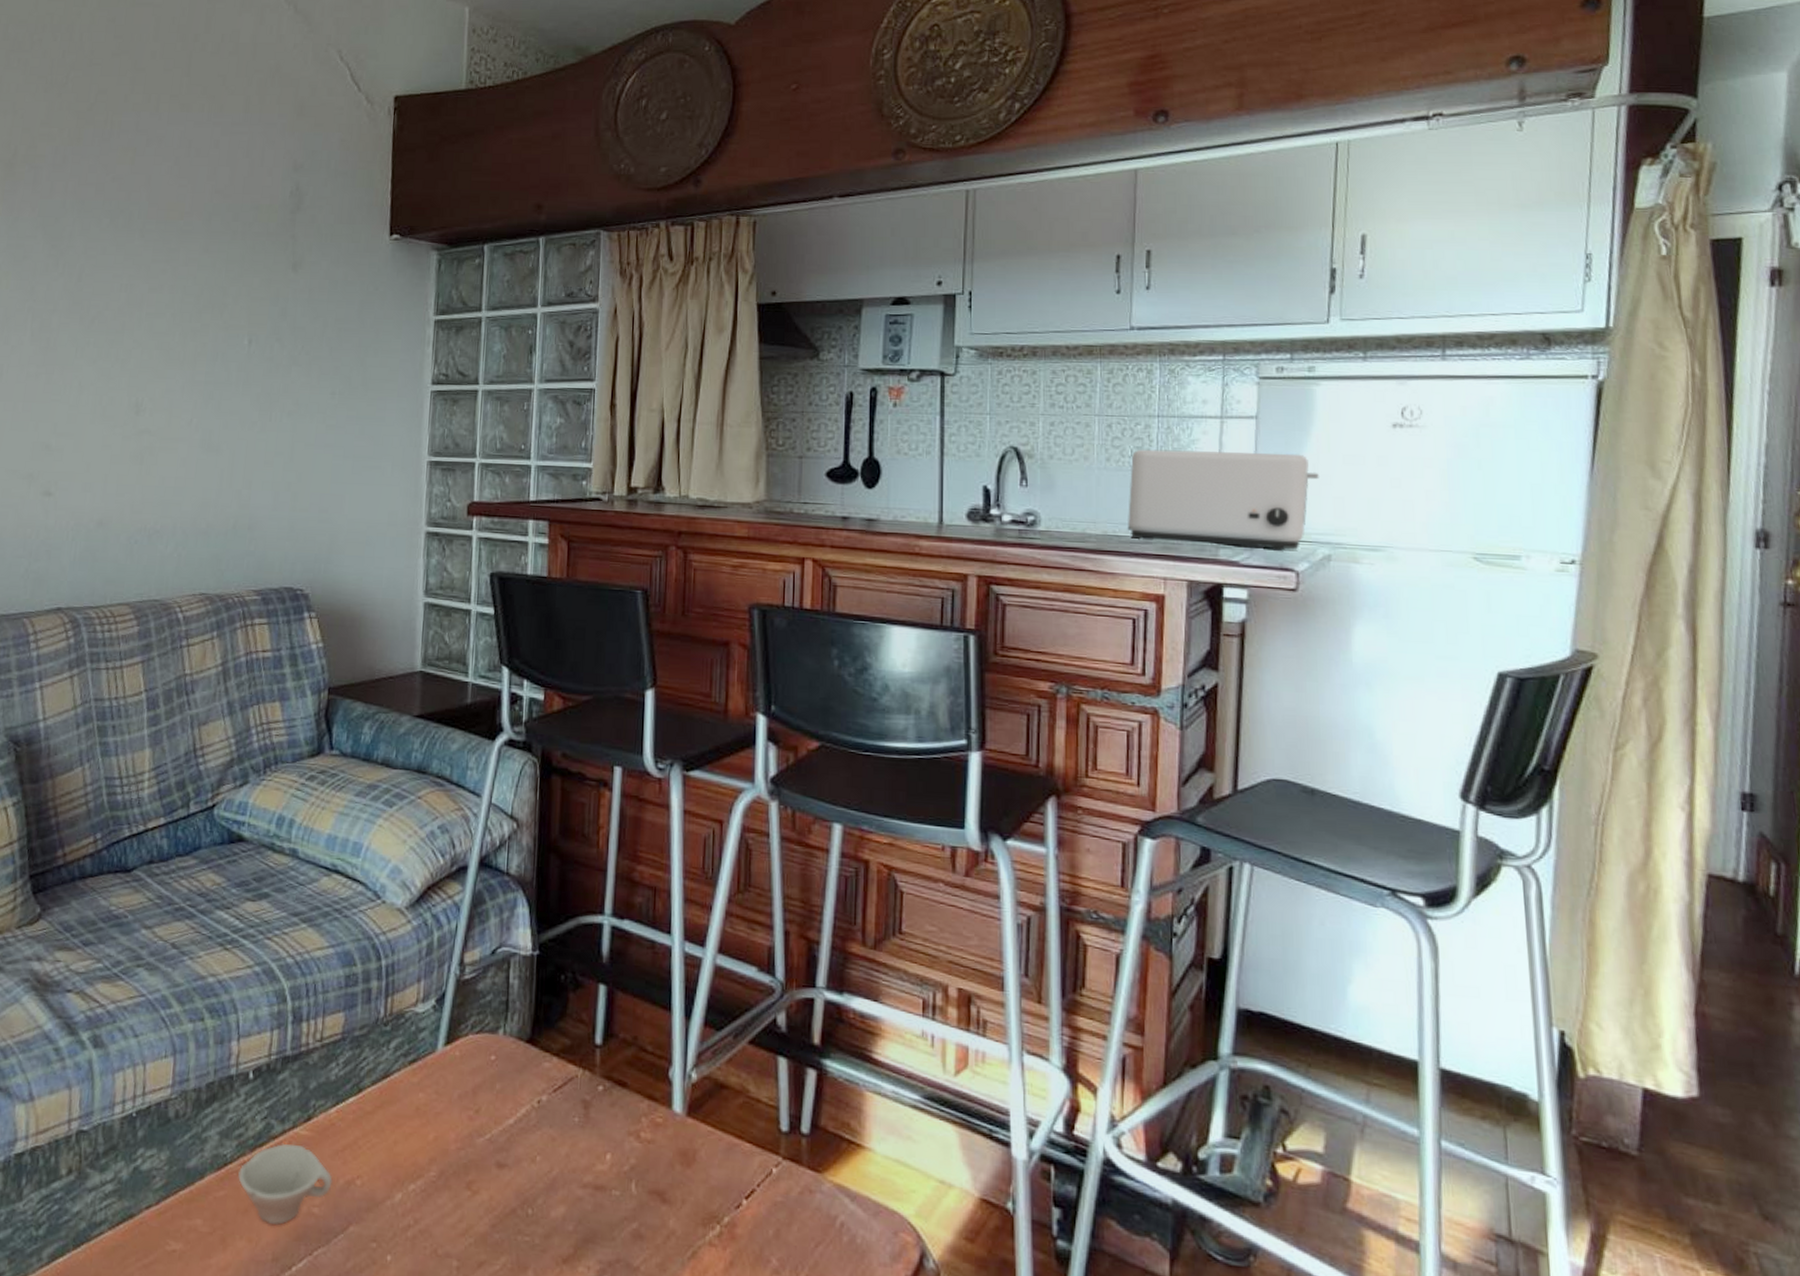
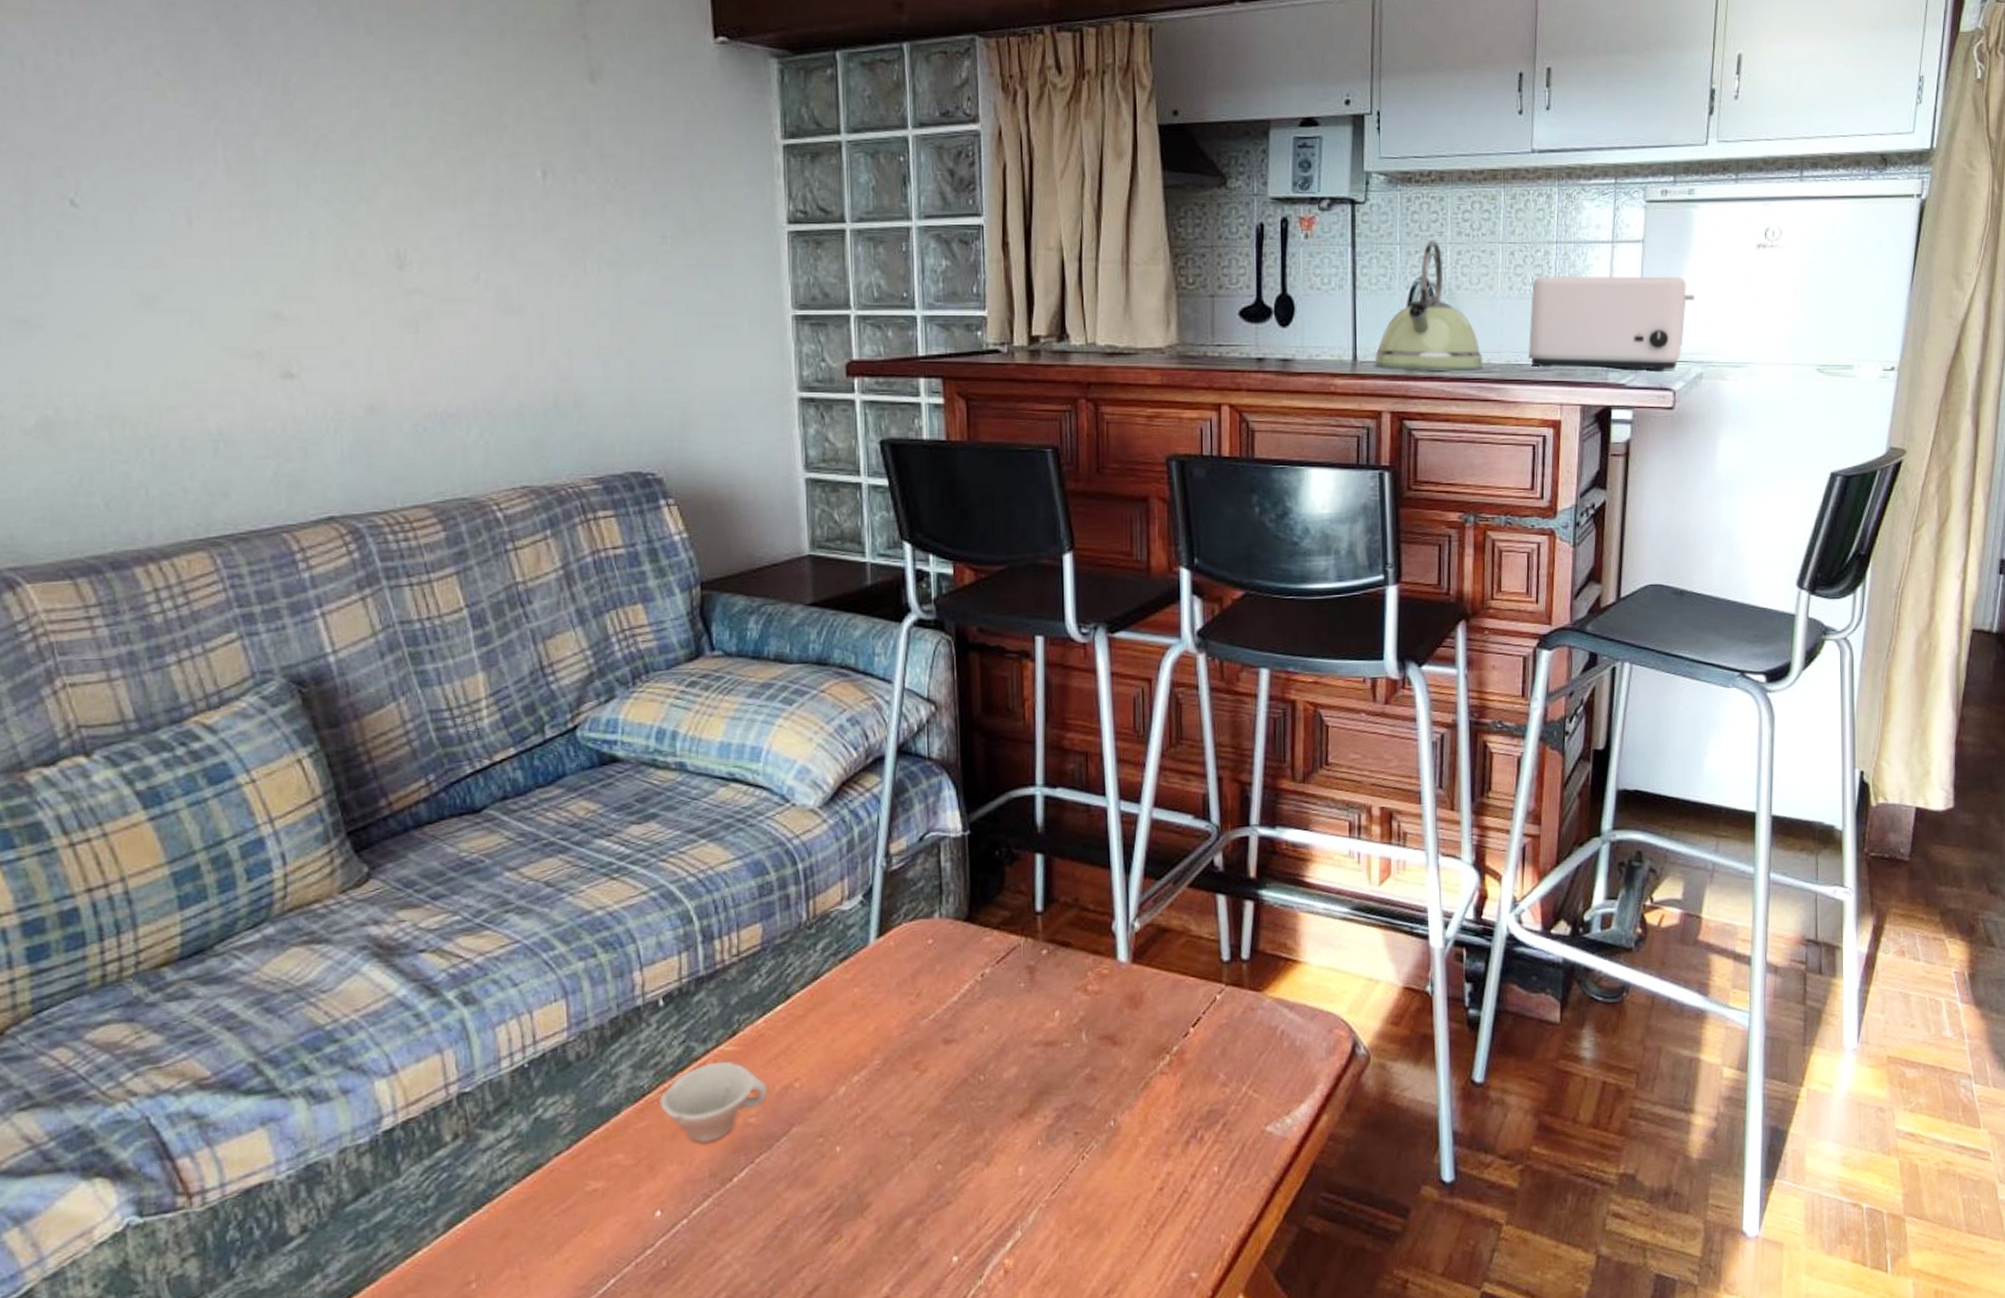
kettle: none [959,411,1079,541] -> present [1373,240,1485,372]

